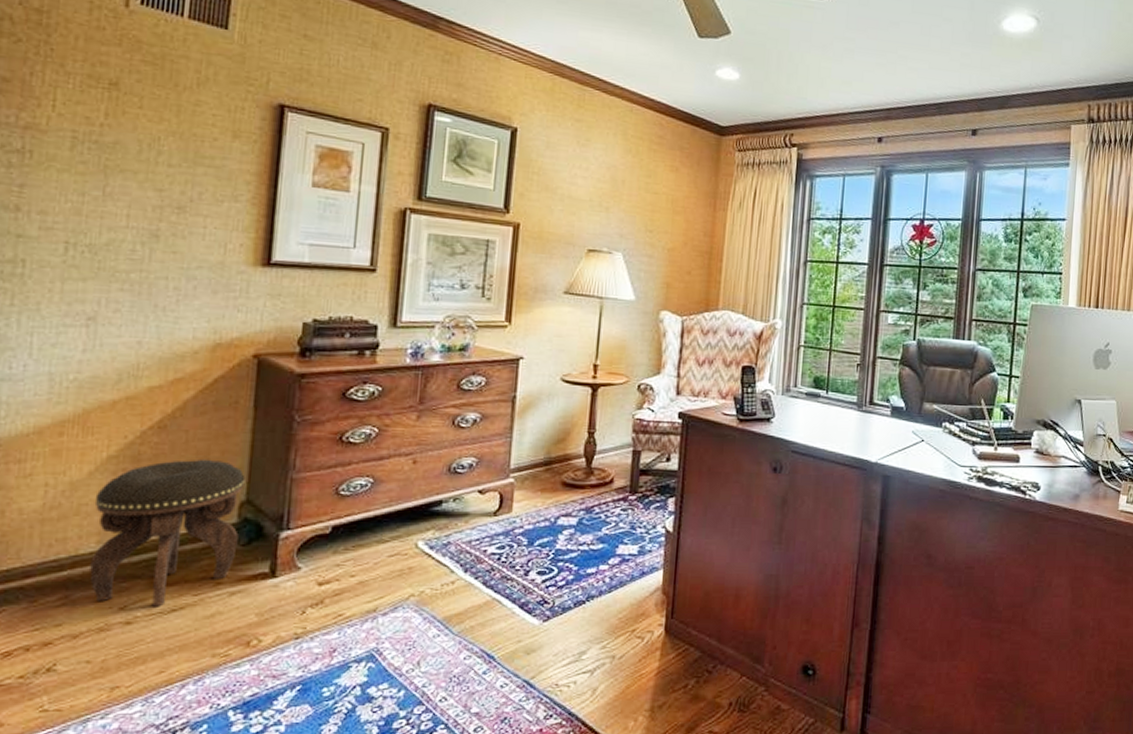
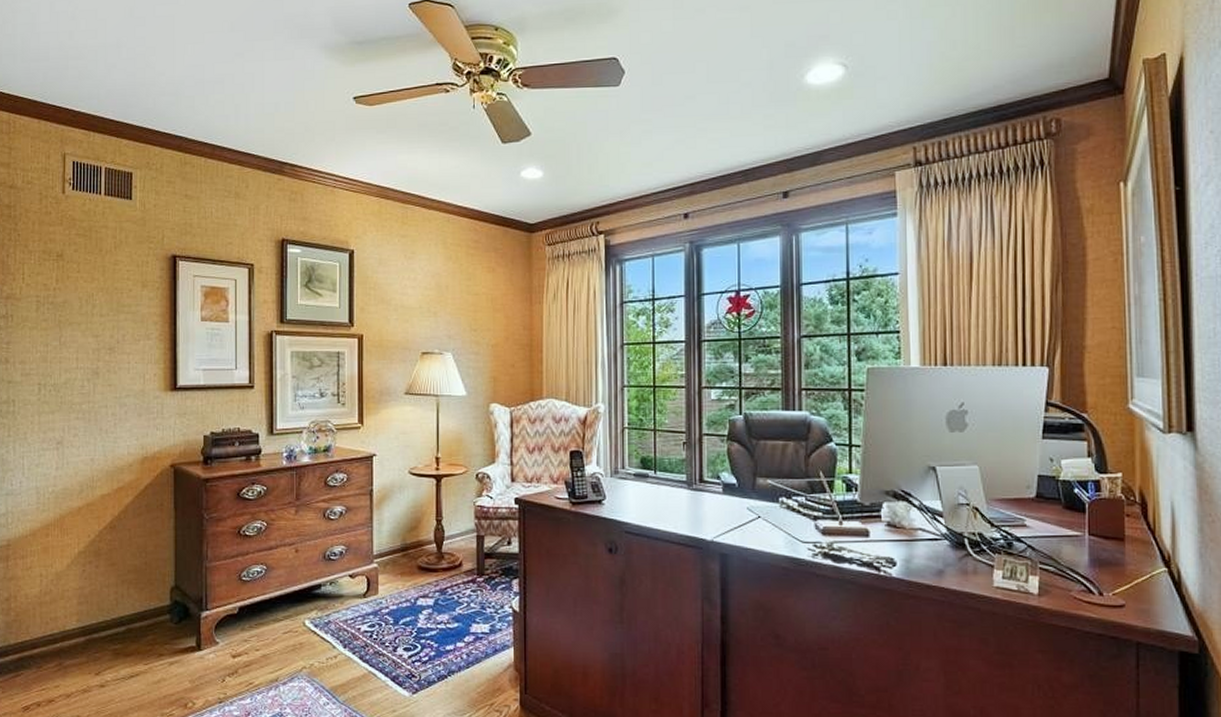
footstool: present [89,459,245,607] -> none [73,552,173,674]

